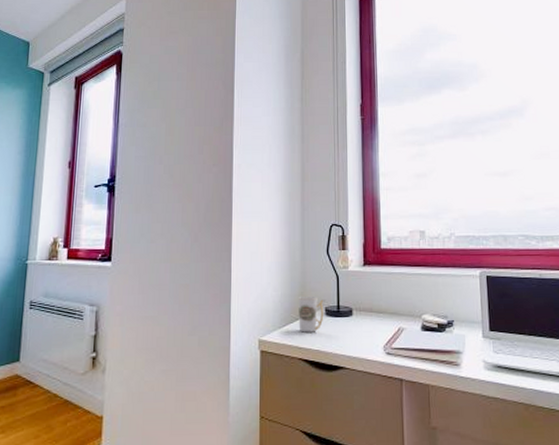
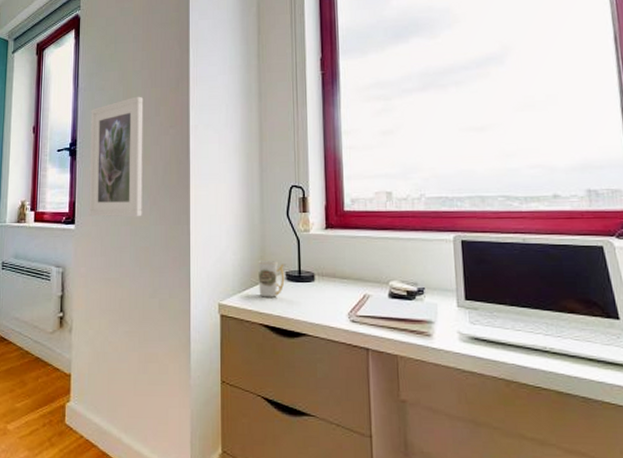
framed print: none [126,134,187,255] -> present [88,96,144,217]

